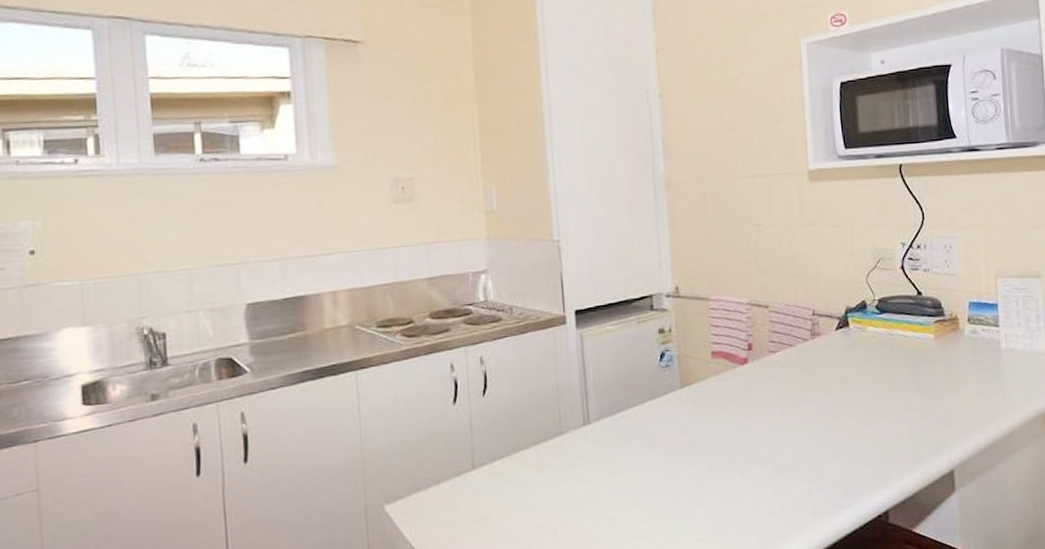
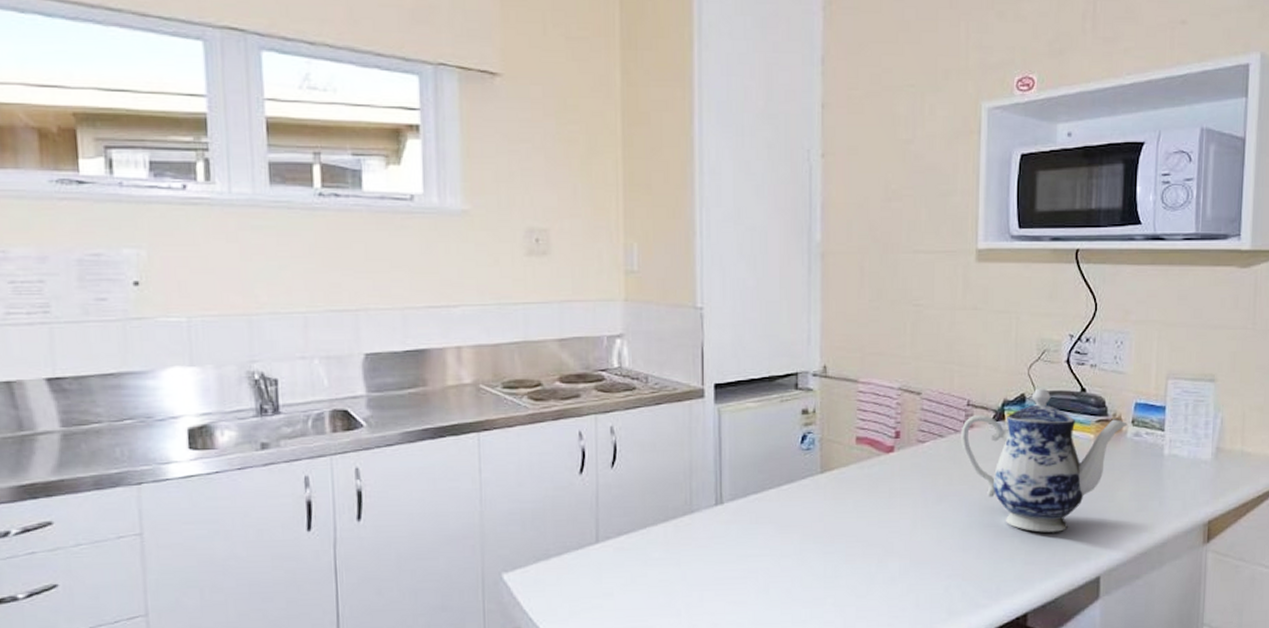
teapot: none [809,294,964,431] -> present [960,388,1128,533]

